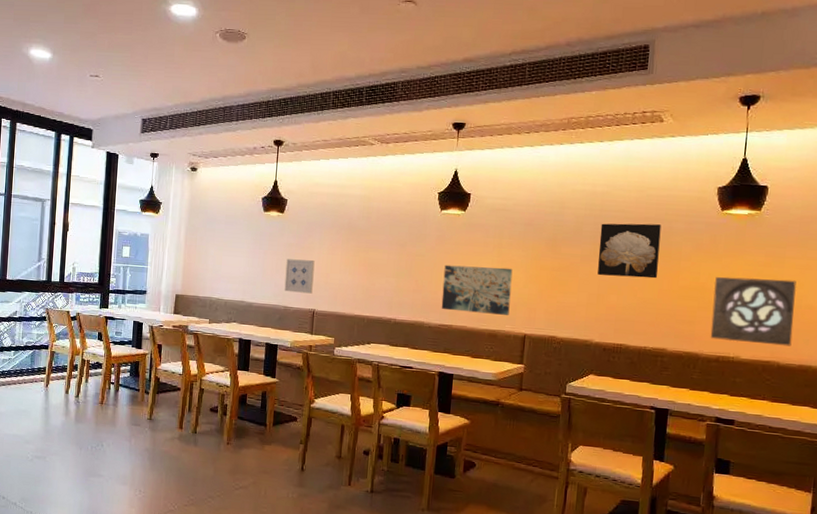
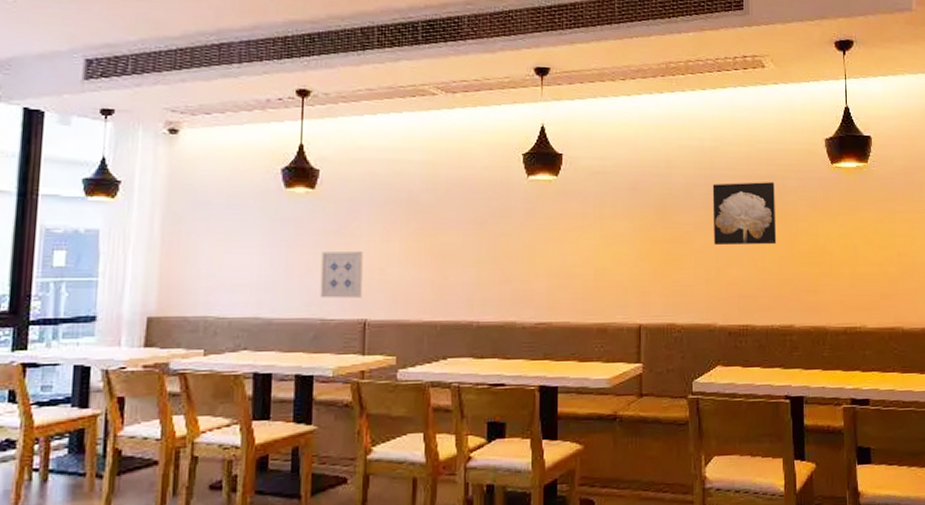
wall art: present [441,265,513,315] -> none [536,244,619,304]
wall ornament: present [710,276,797,347] -> none [832,236,912,310]

